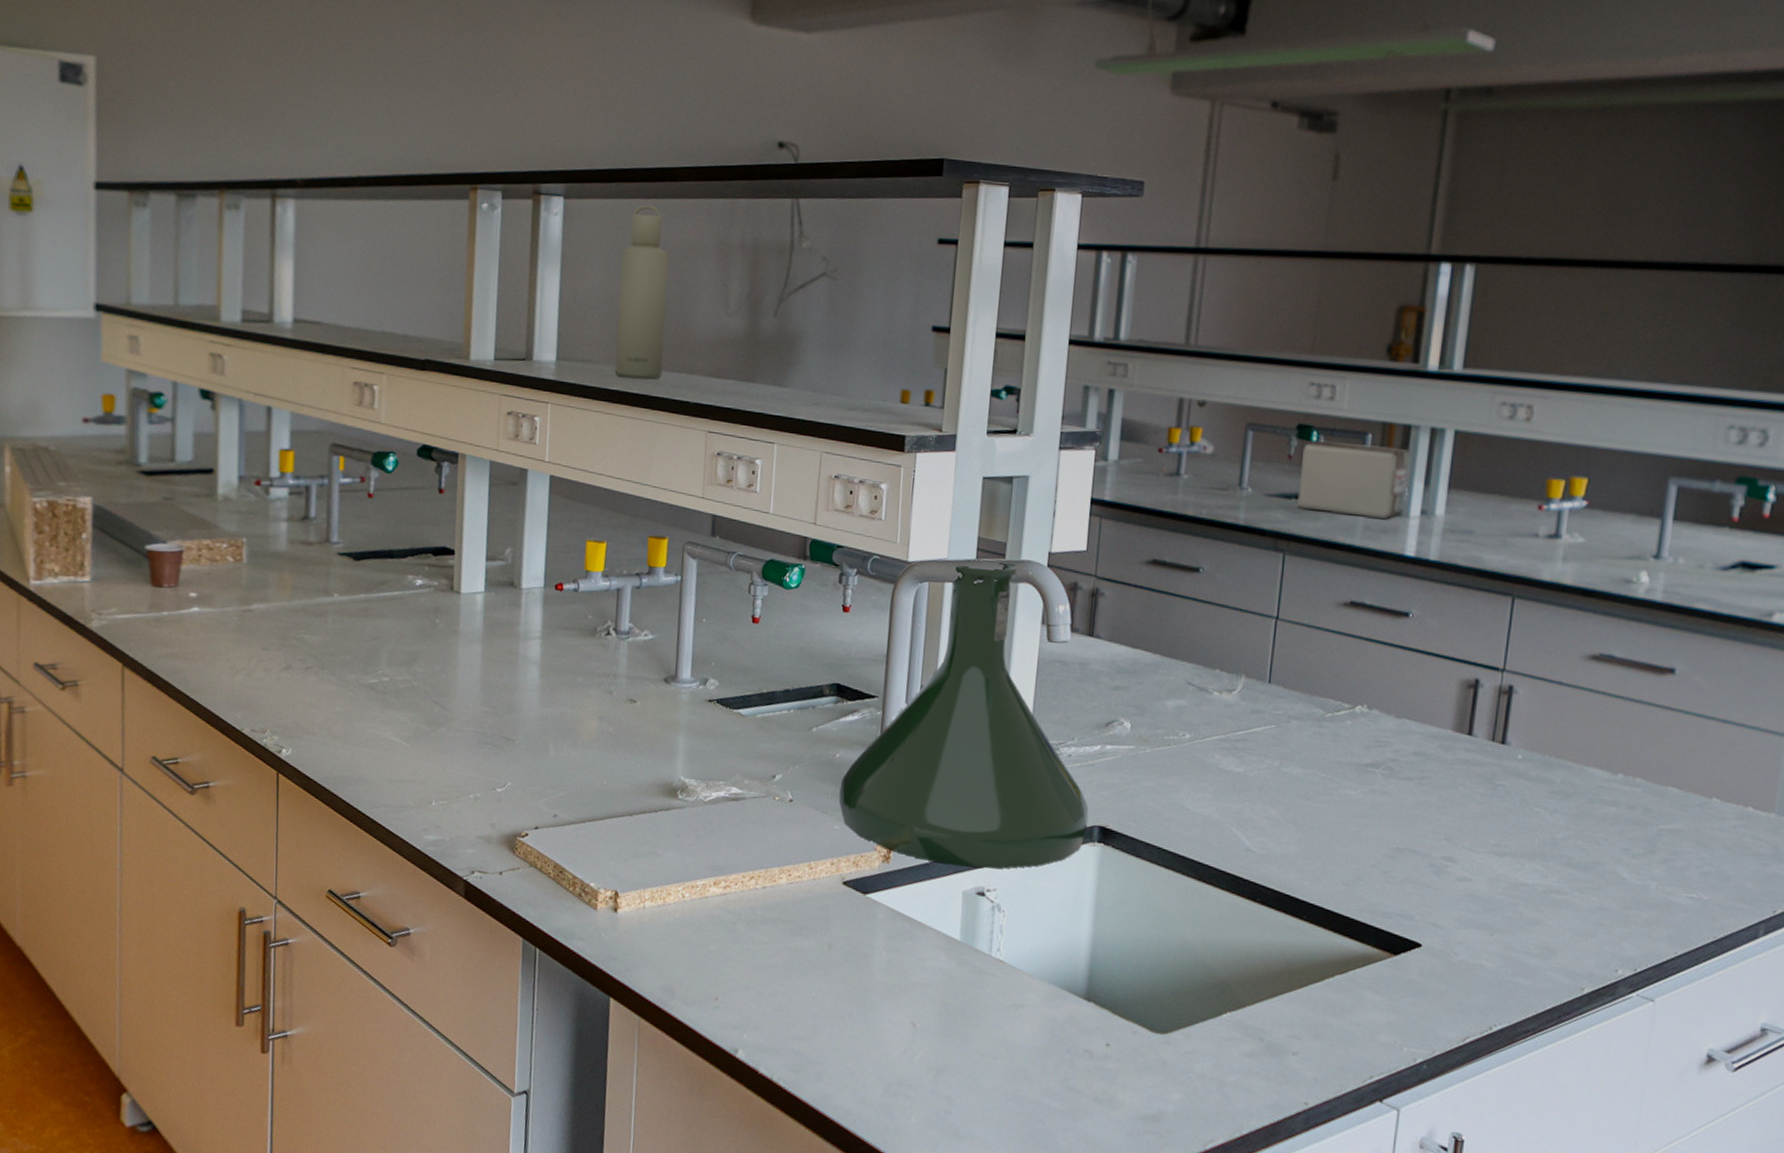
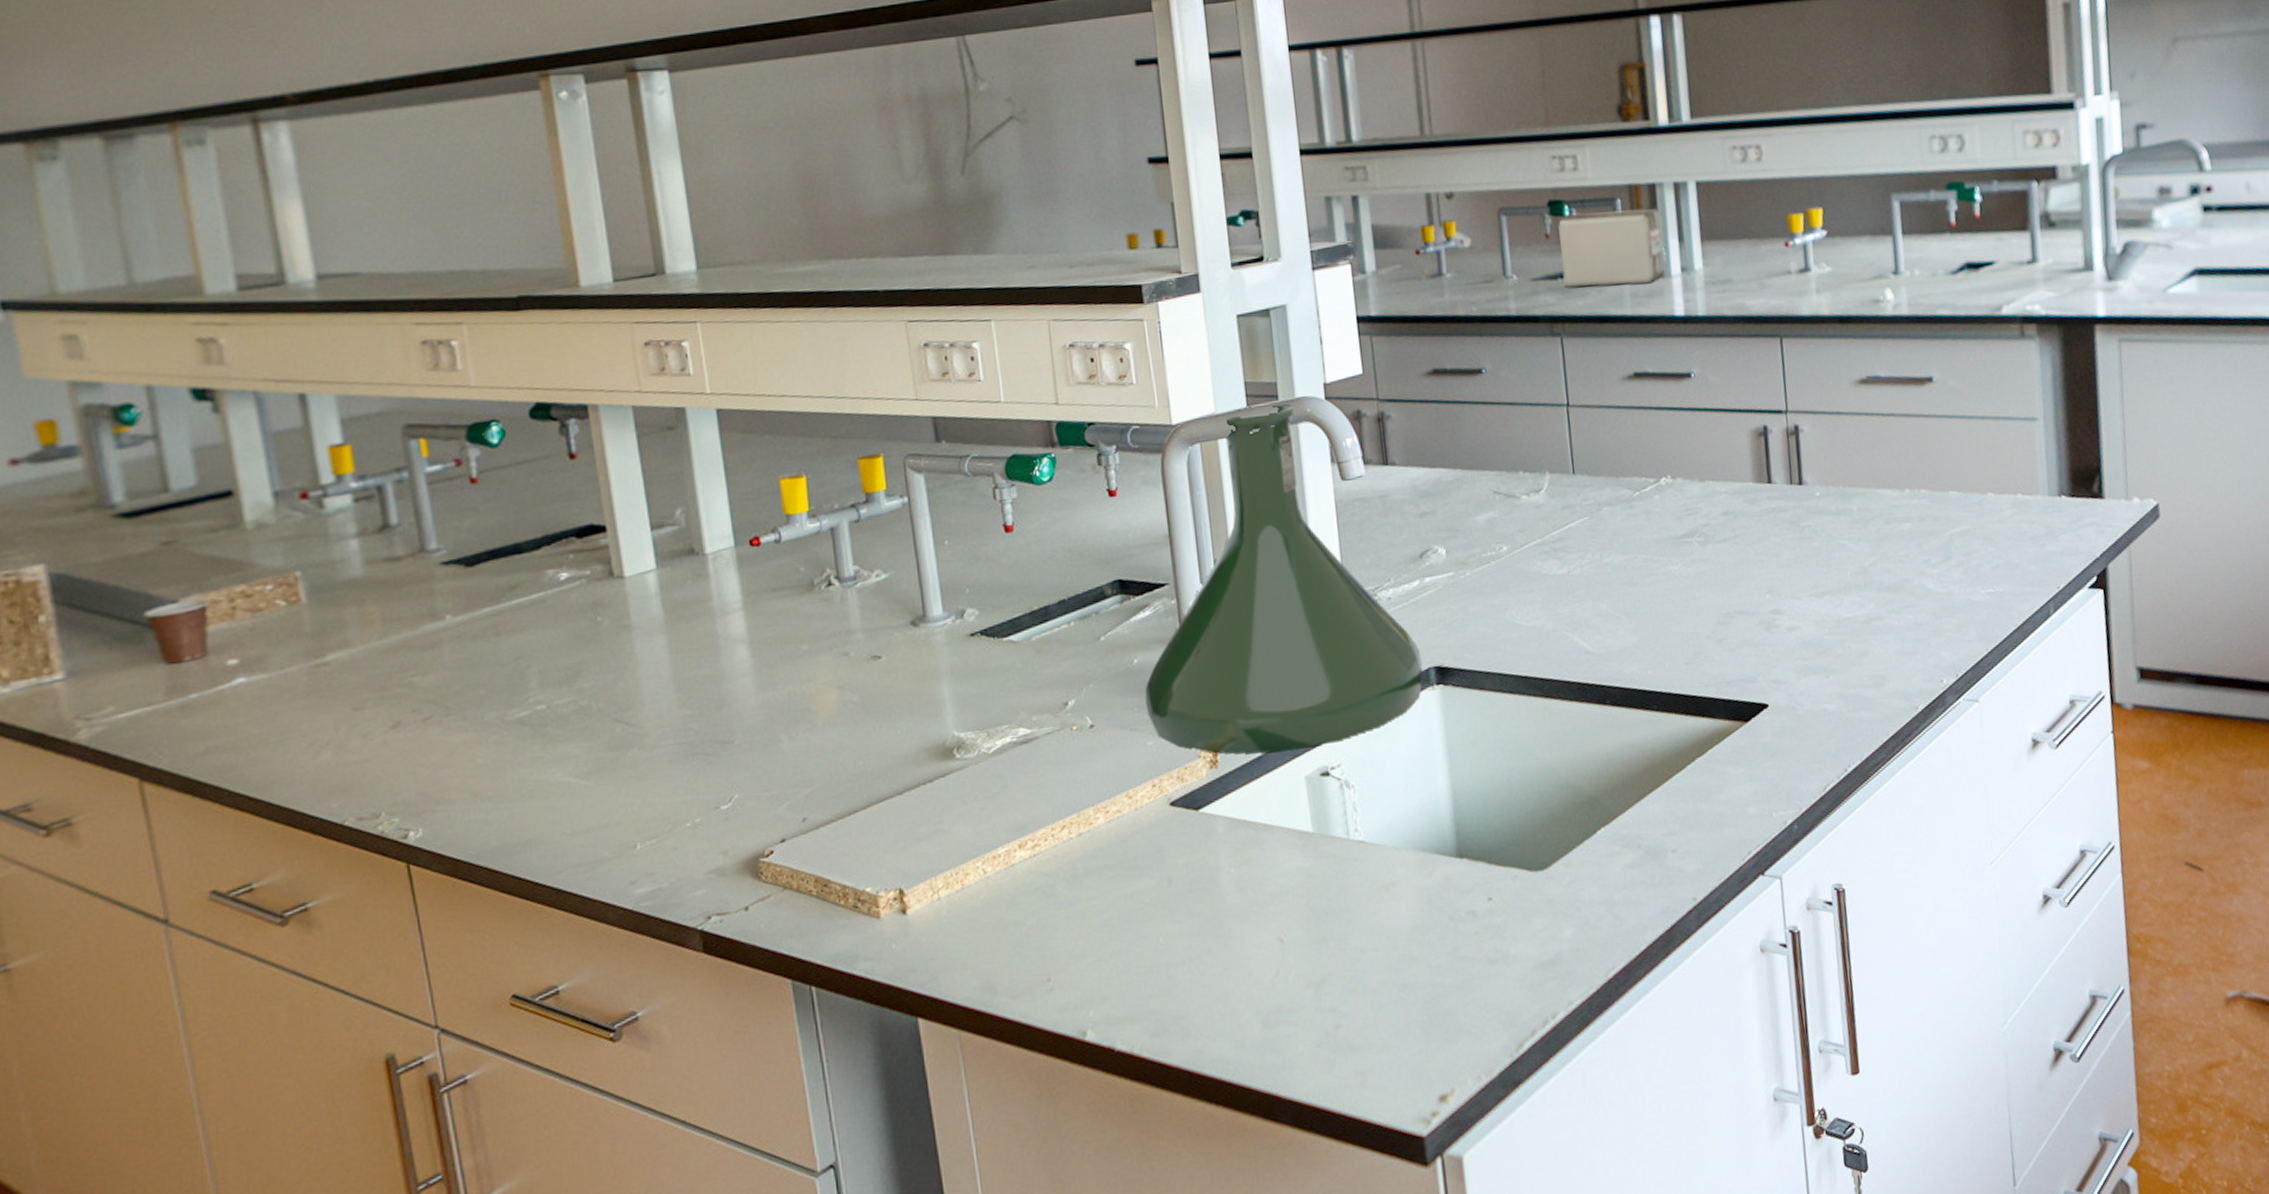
bottle: present [615,204,669,380] -> none [757,65,837,277]

